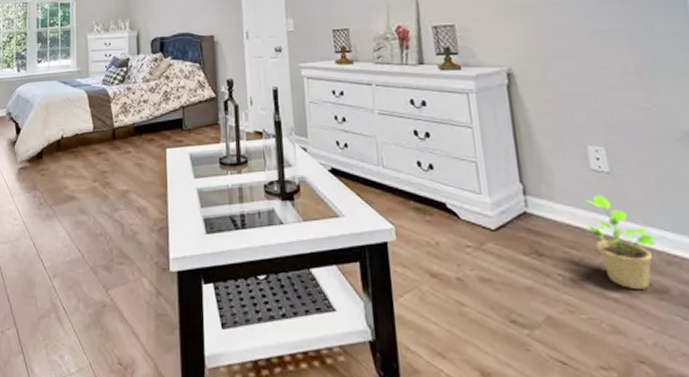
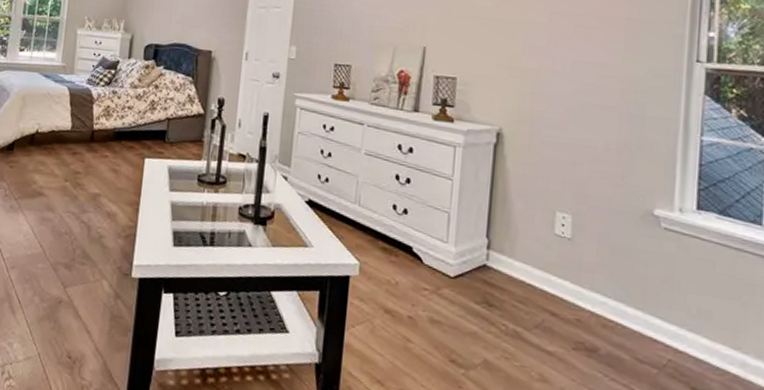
potted plant: present [583,194,657,289] -> none [536,257,598,347]

